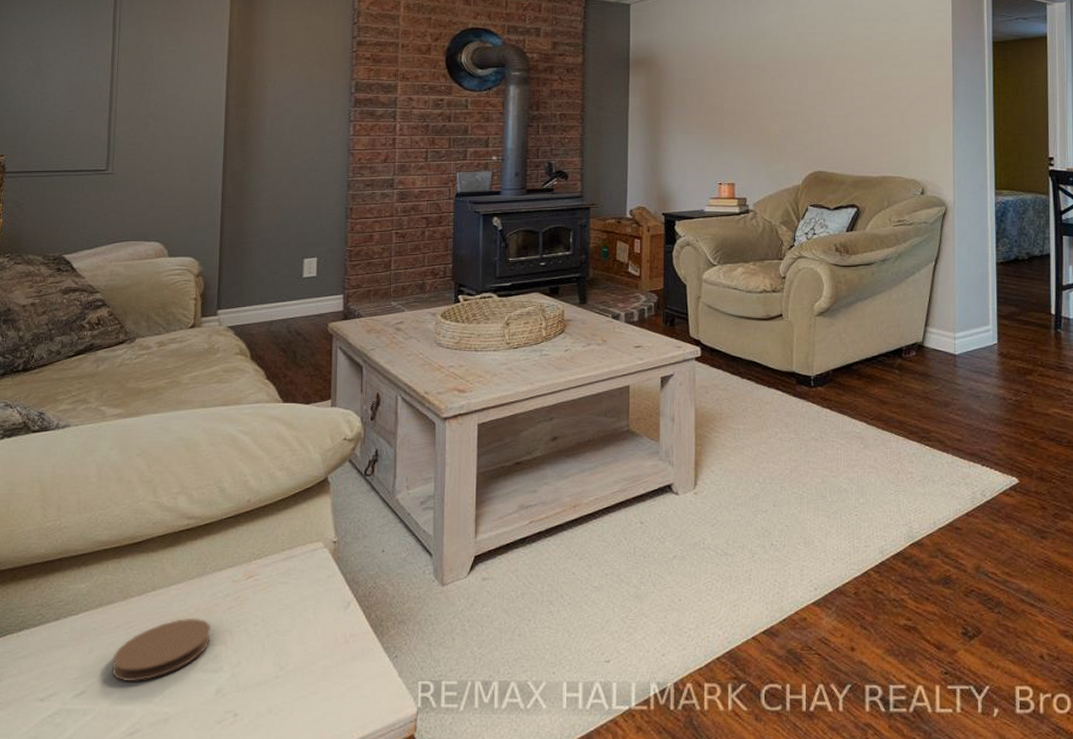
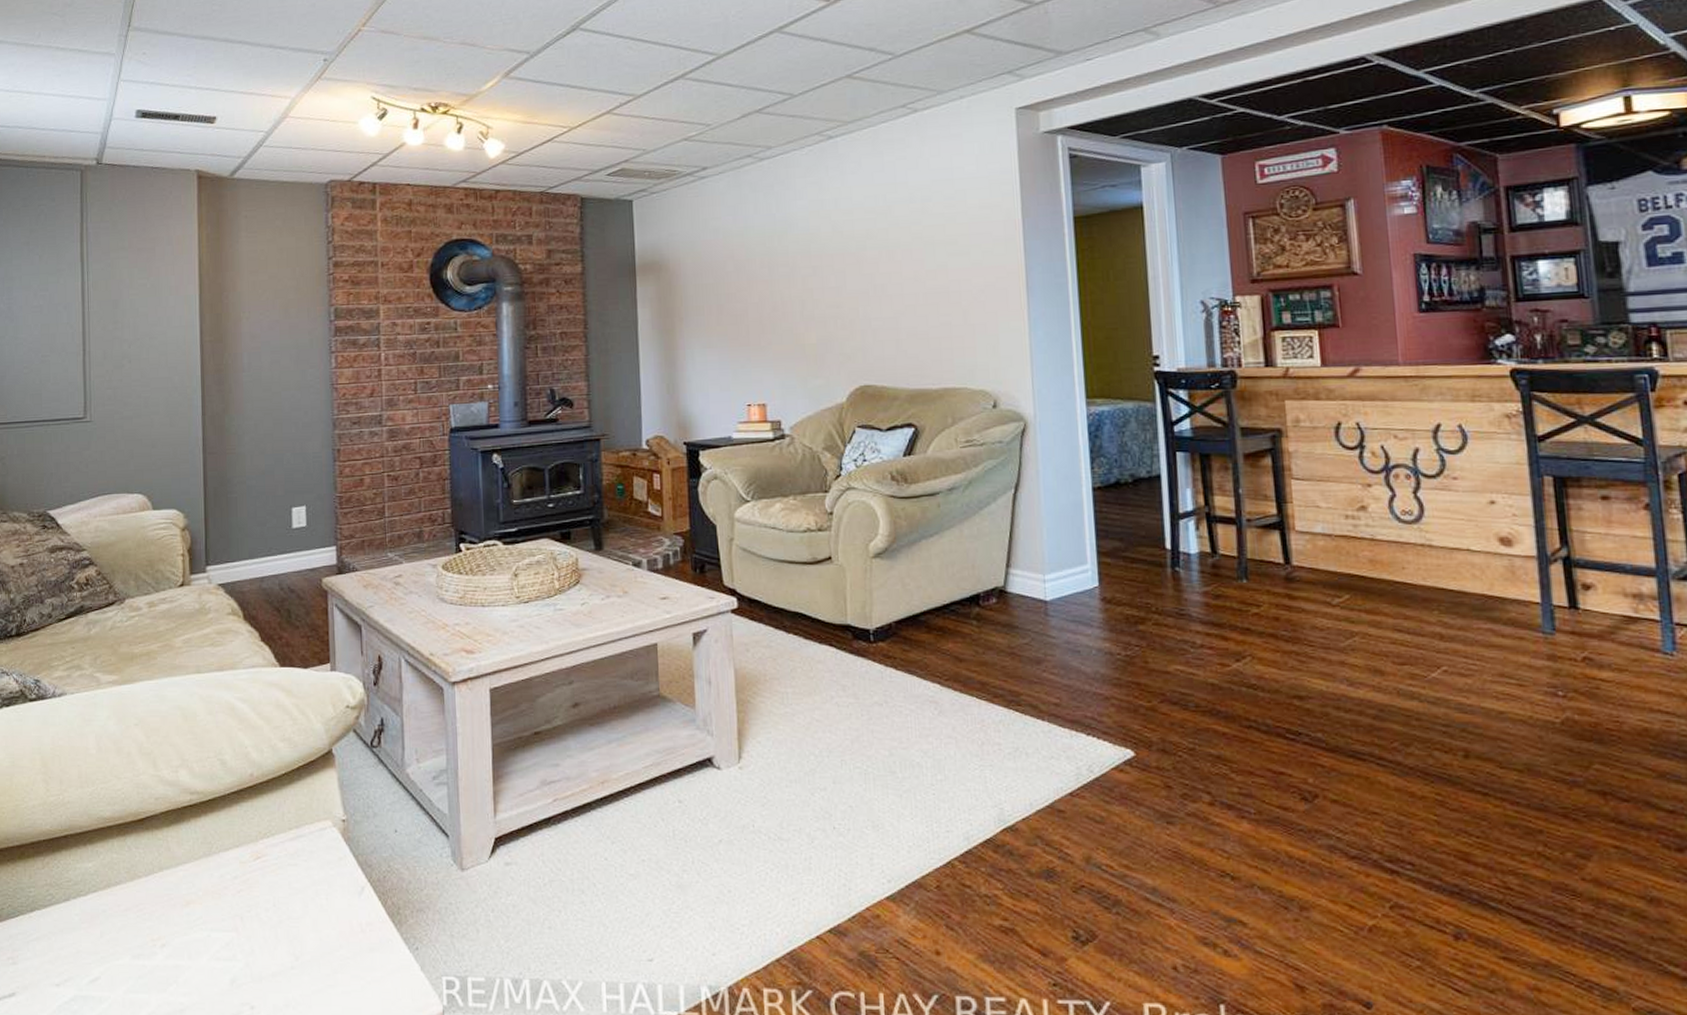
coaster: present [112,617,211,682] -> none [124,901,222,969]

